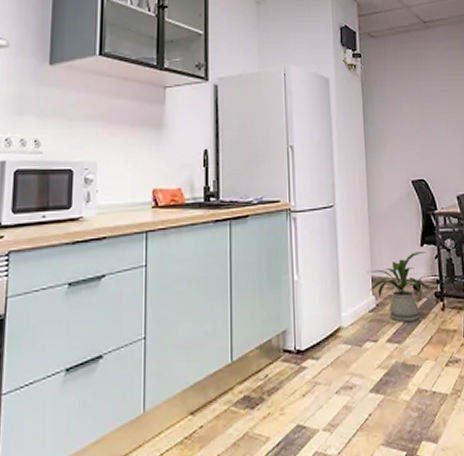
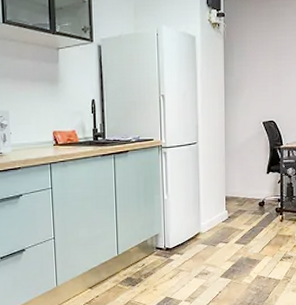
house plant: present [367,252,430,323] -> none [222,178,272,230]

